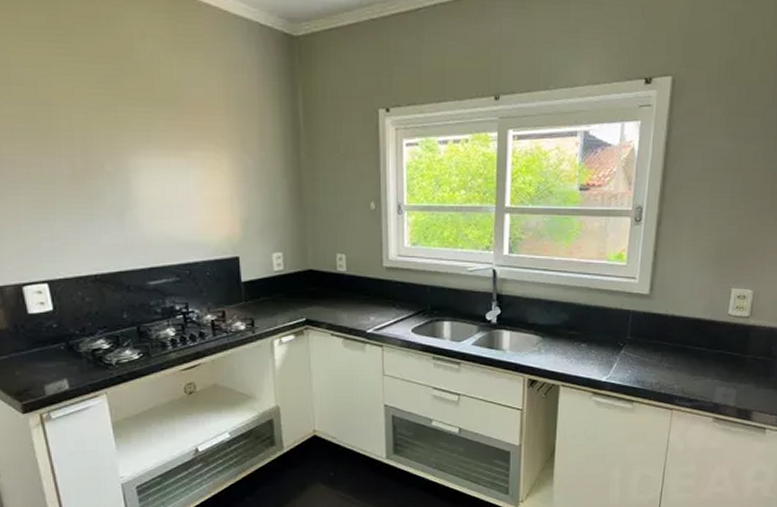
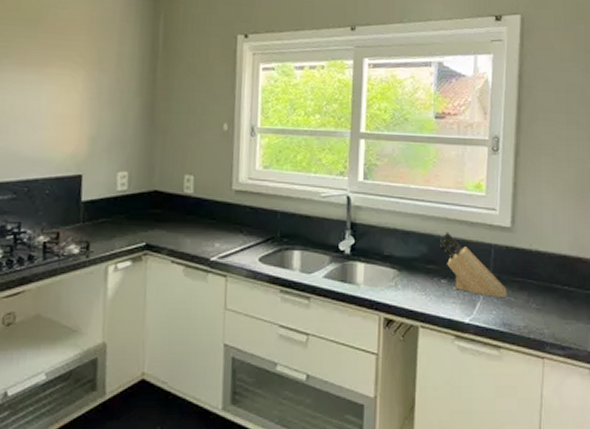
knife block: none [580,300,642,359] -> present [439,232,507,299]

